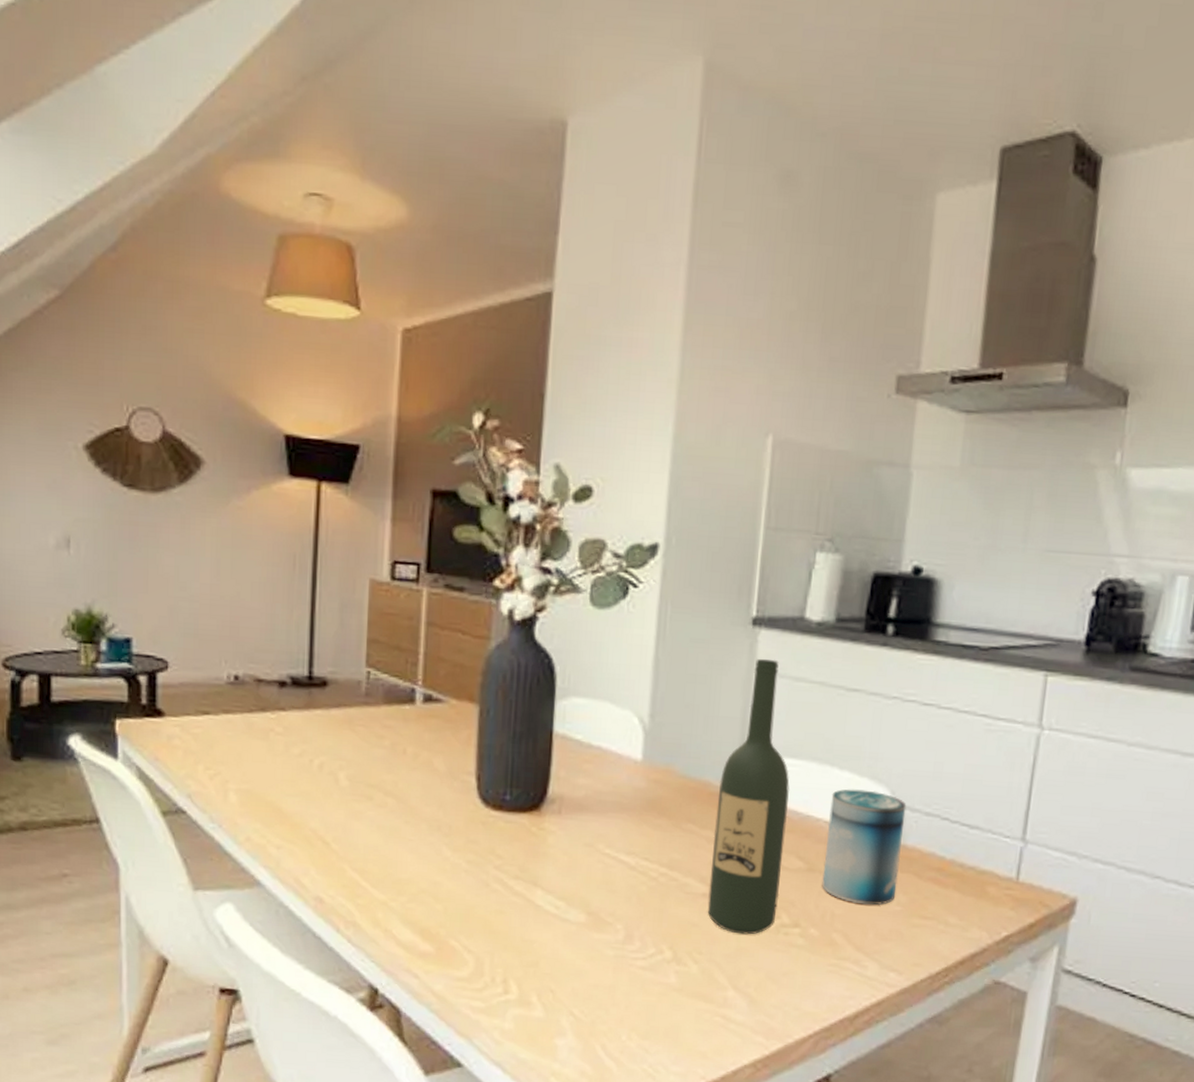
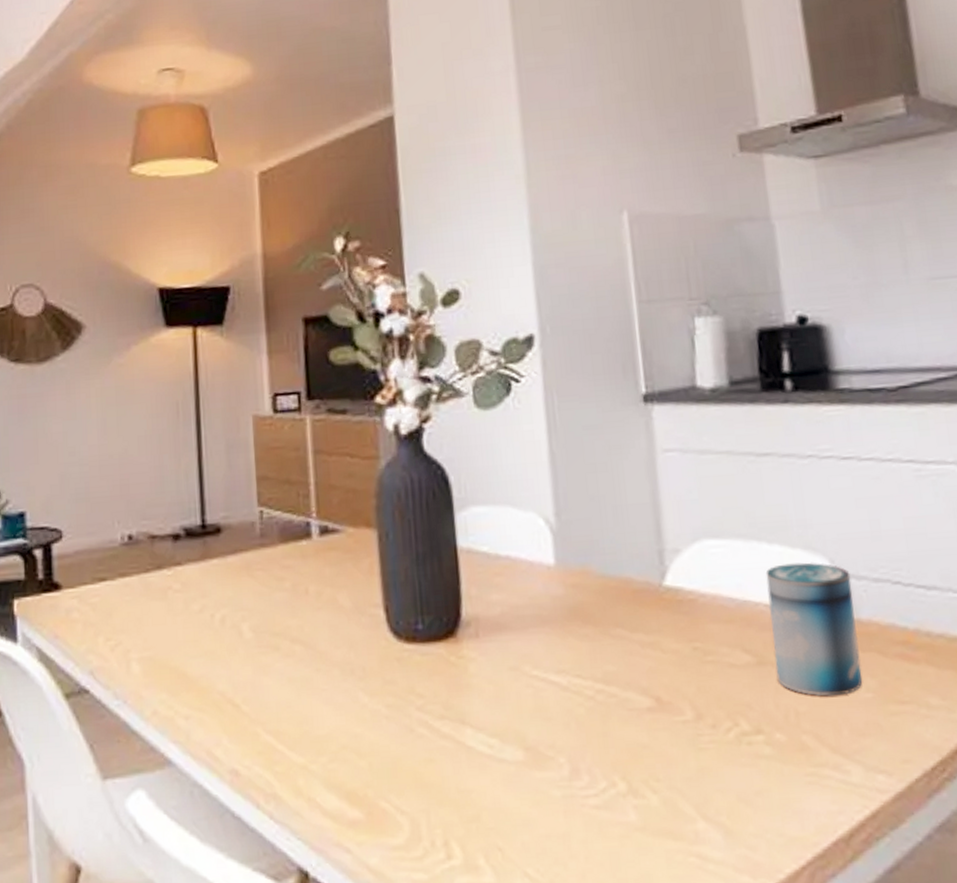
wine bottle: present [707,658,790,935] -> none [642,434,734,751]

